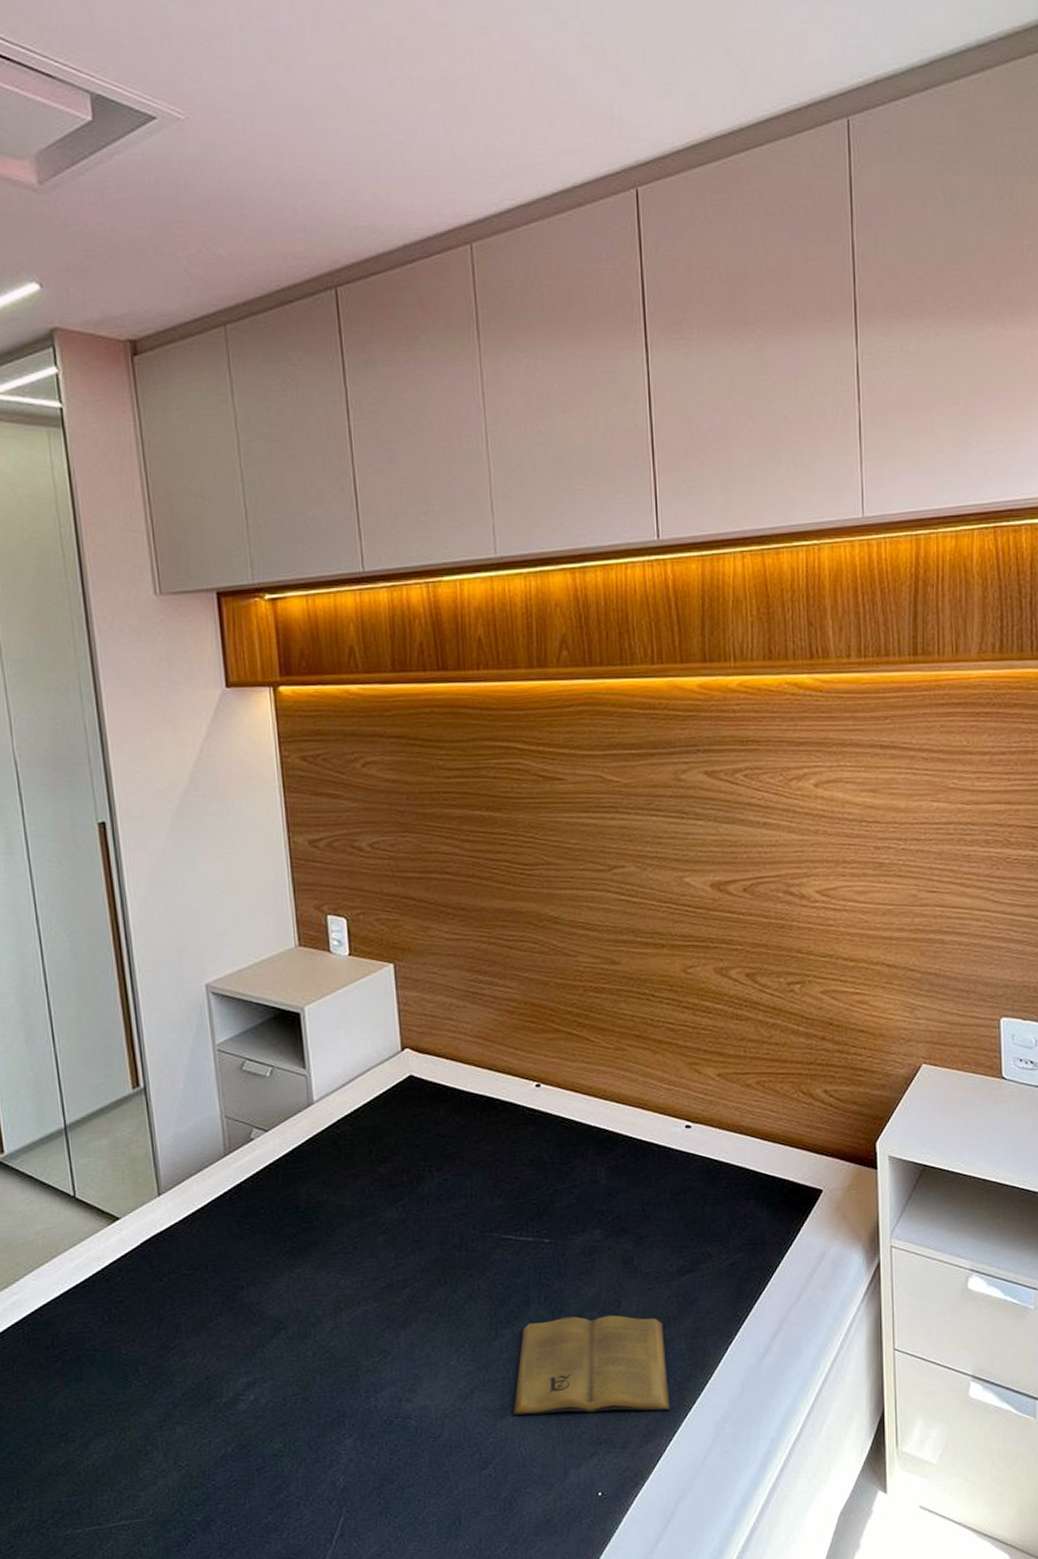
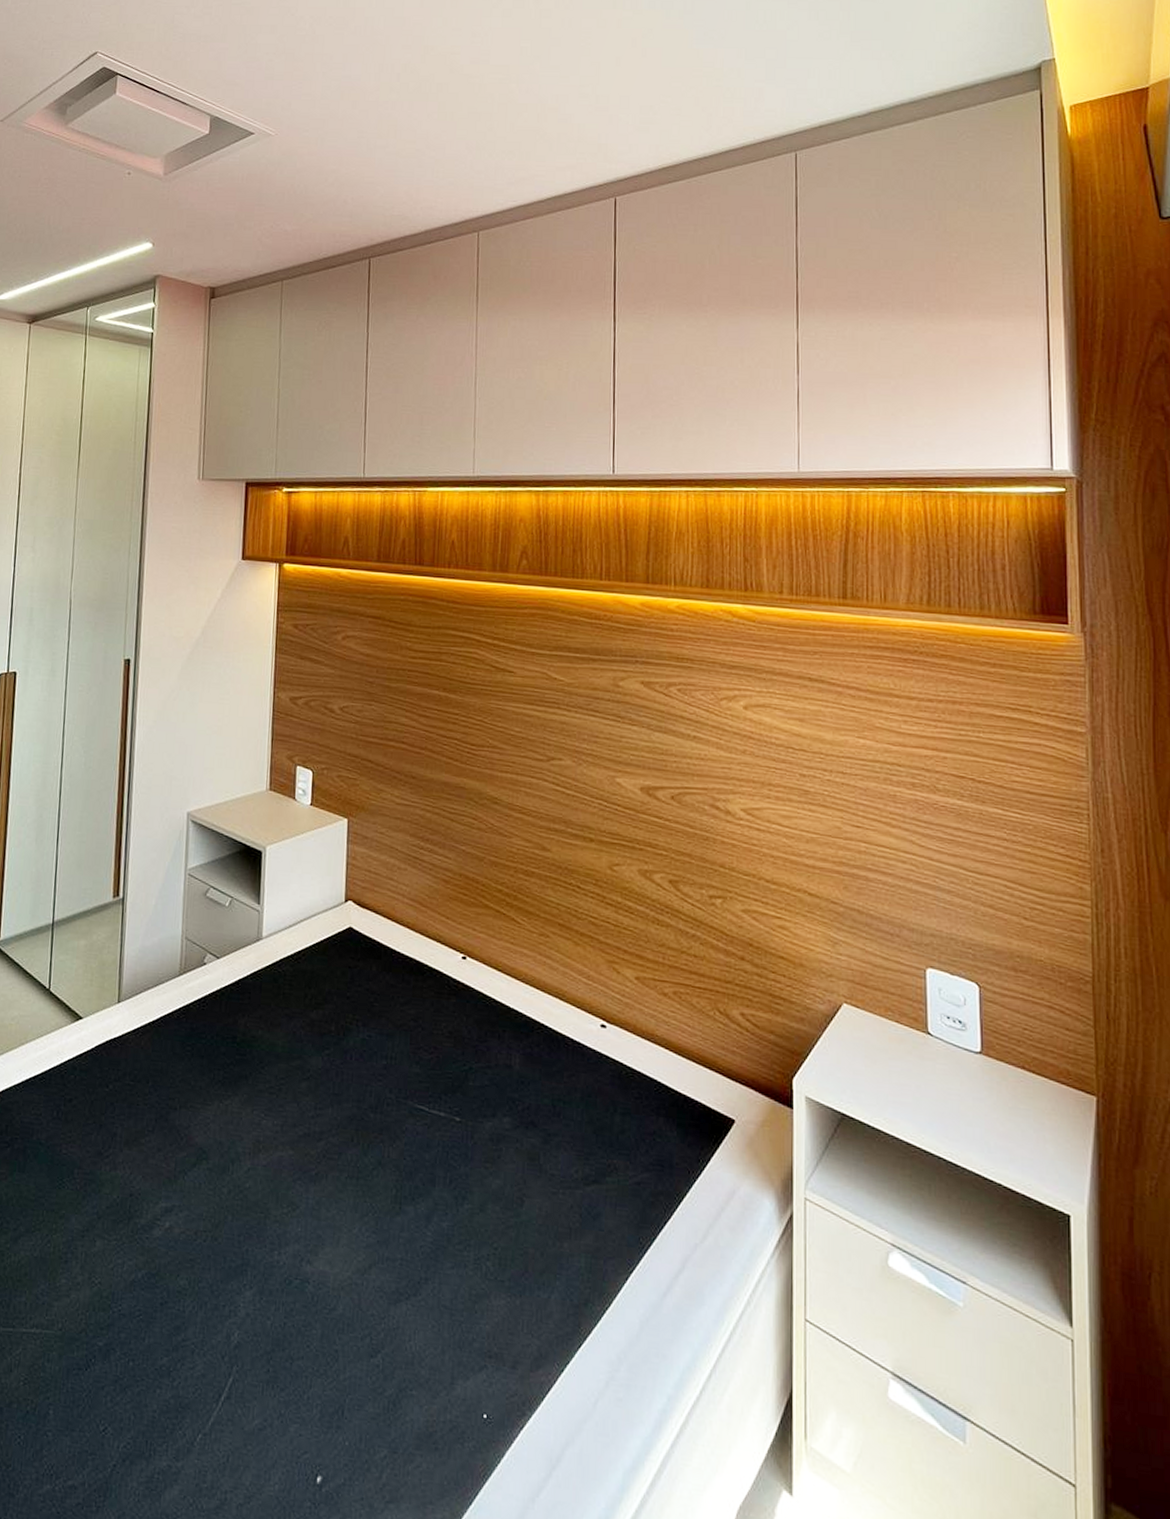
book: present [512,1315,671,1415] -> none [406,1205,565,1336]

